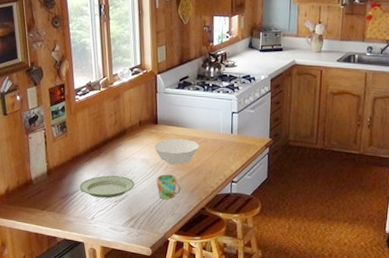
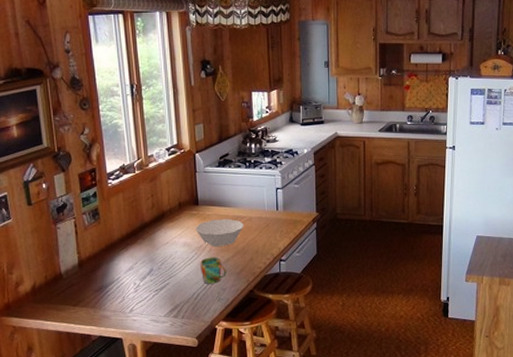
plate: present [80,175,135,198] -> none [116,263,176,288]

